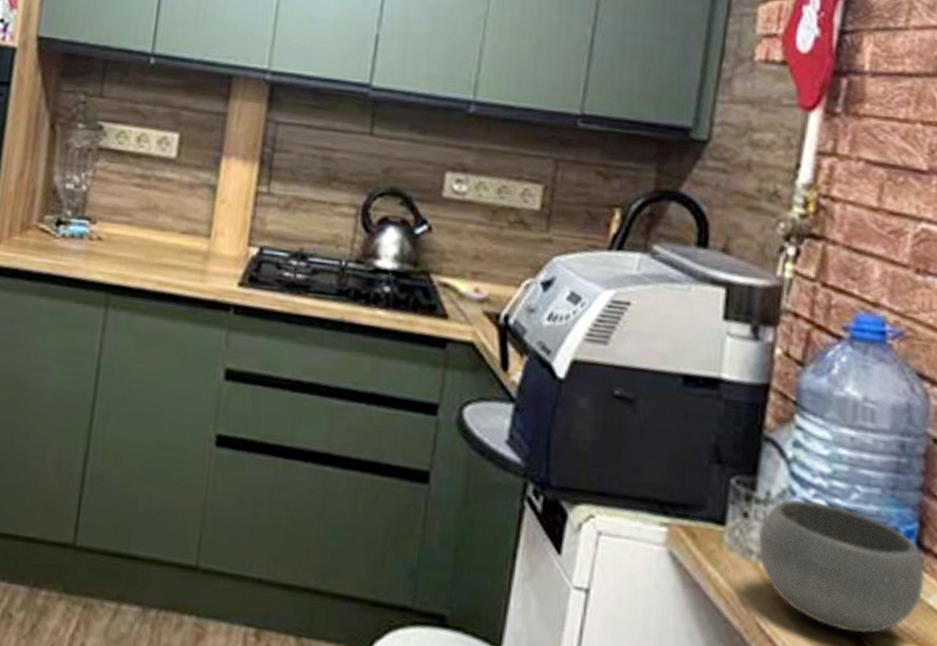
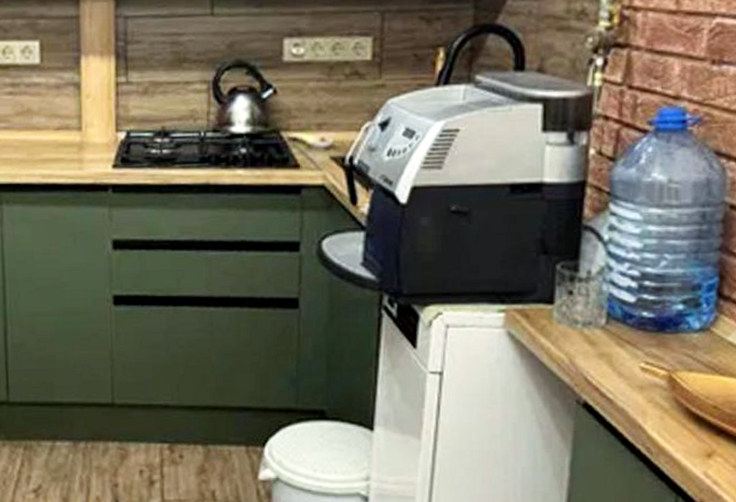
bowl: present [759,499,924,633] -> none [583,273,724,373]

